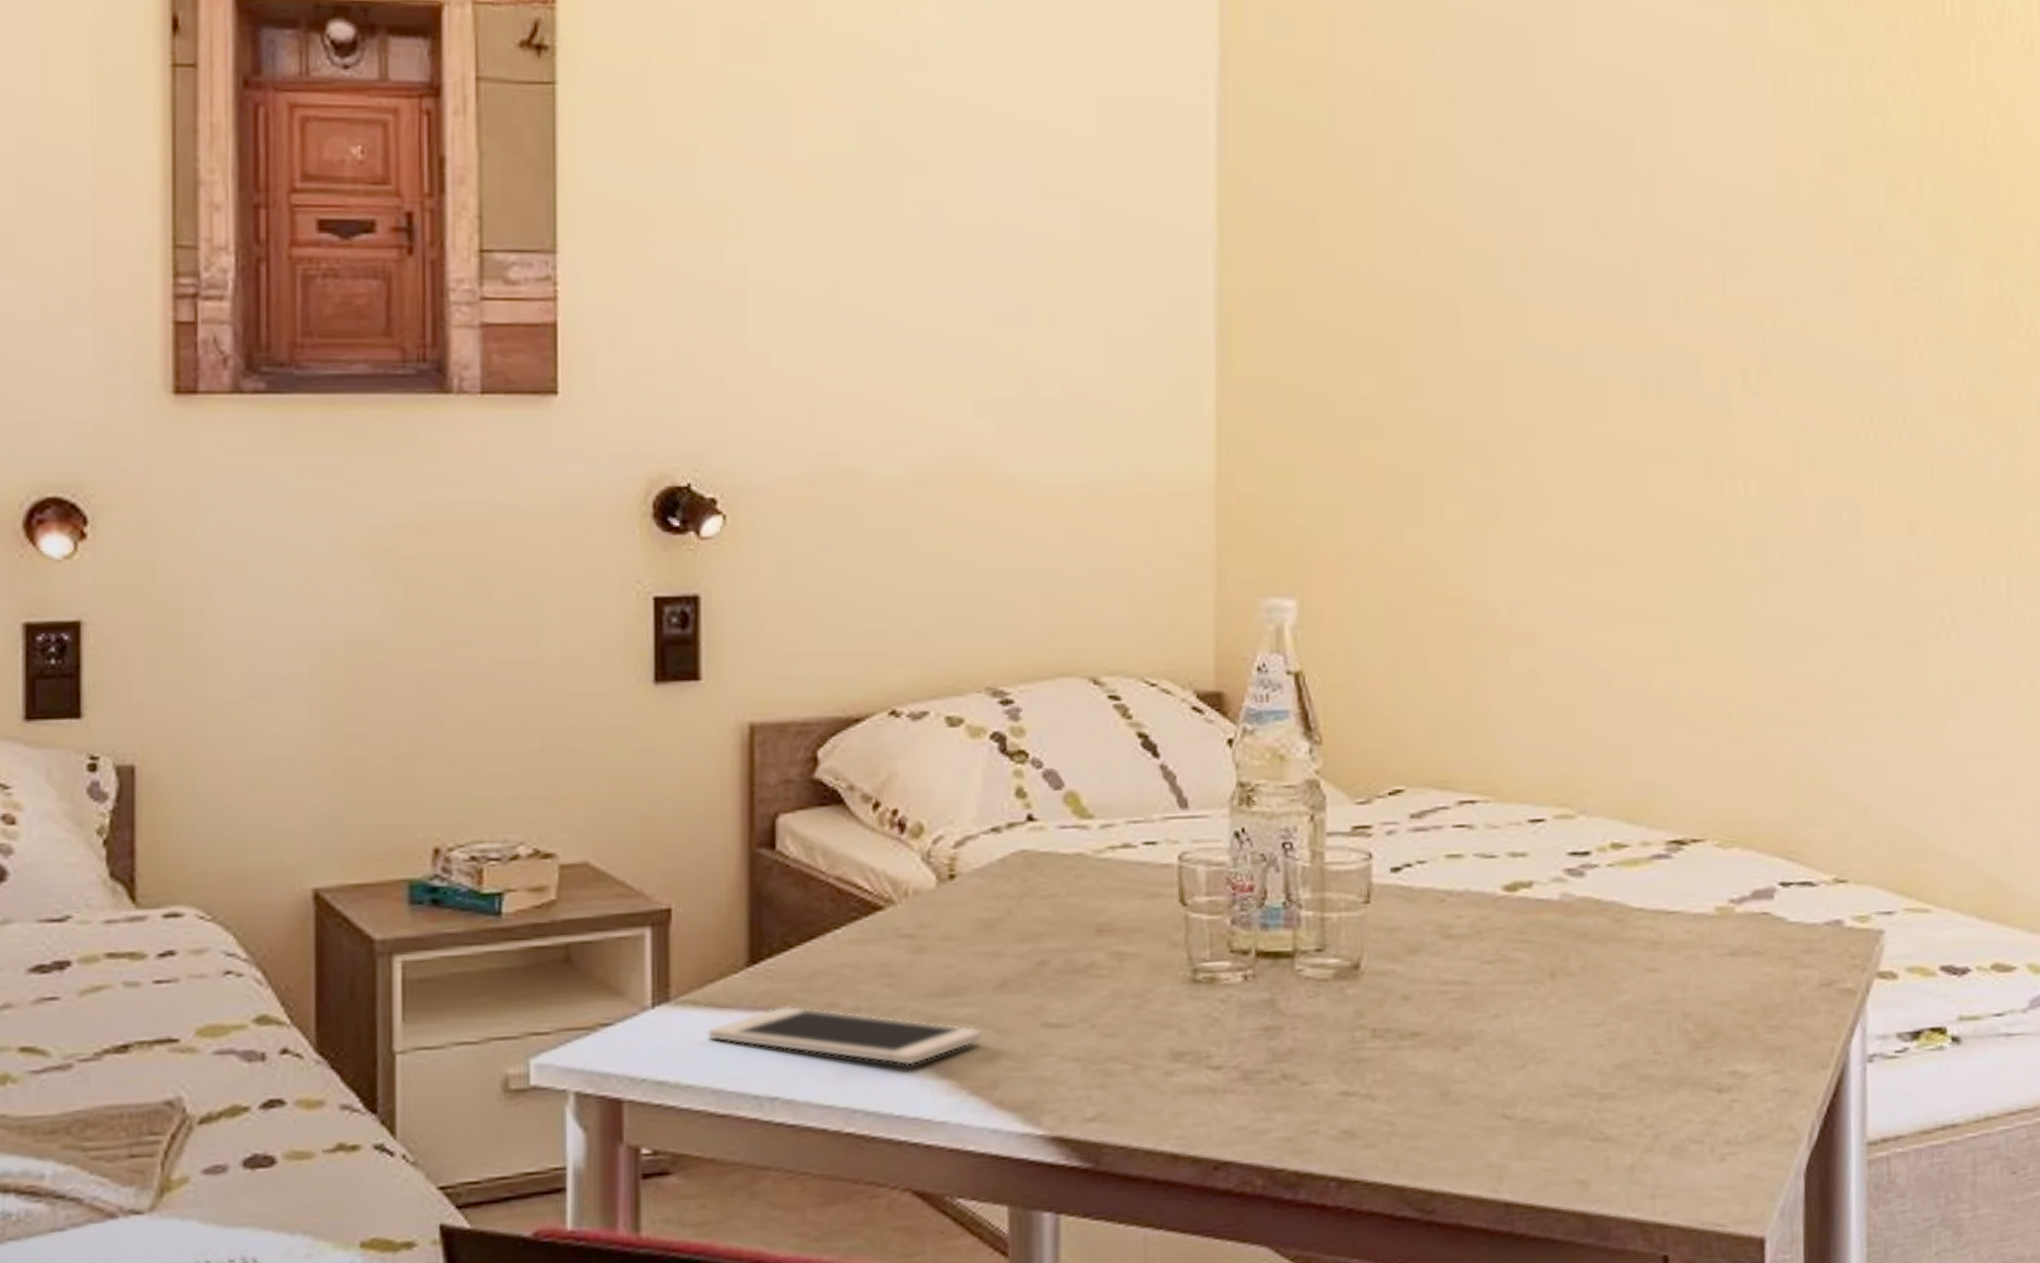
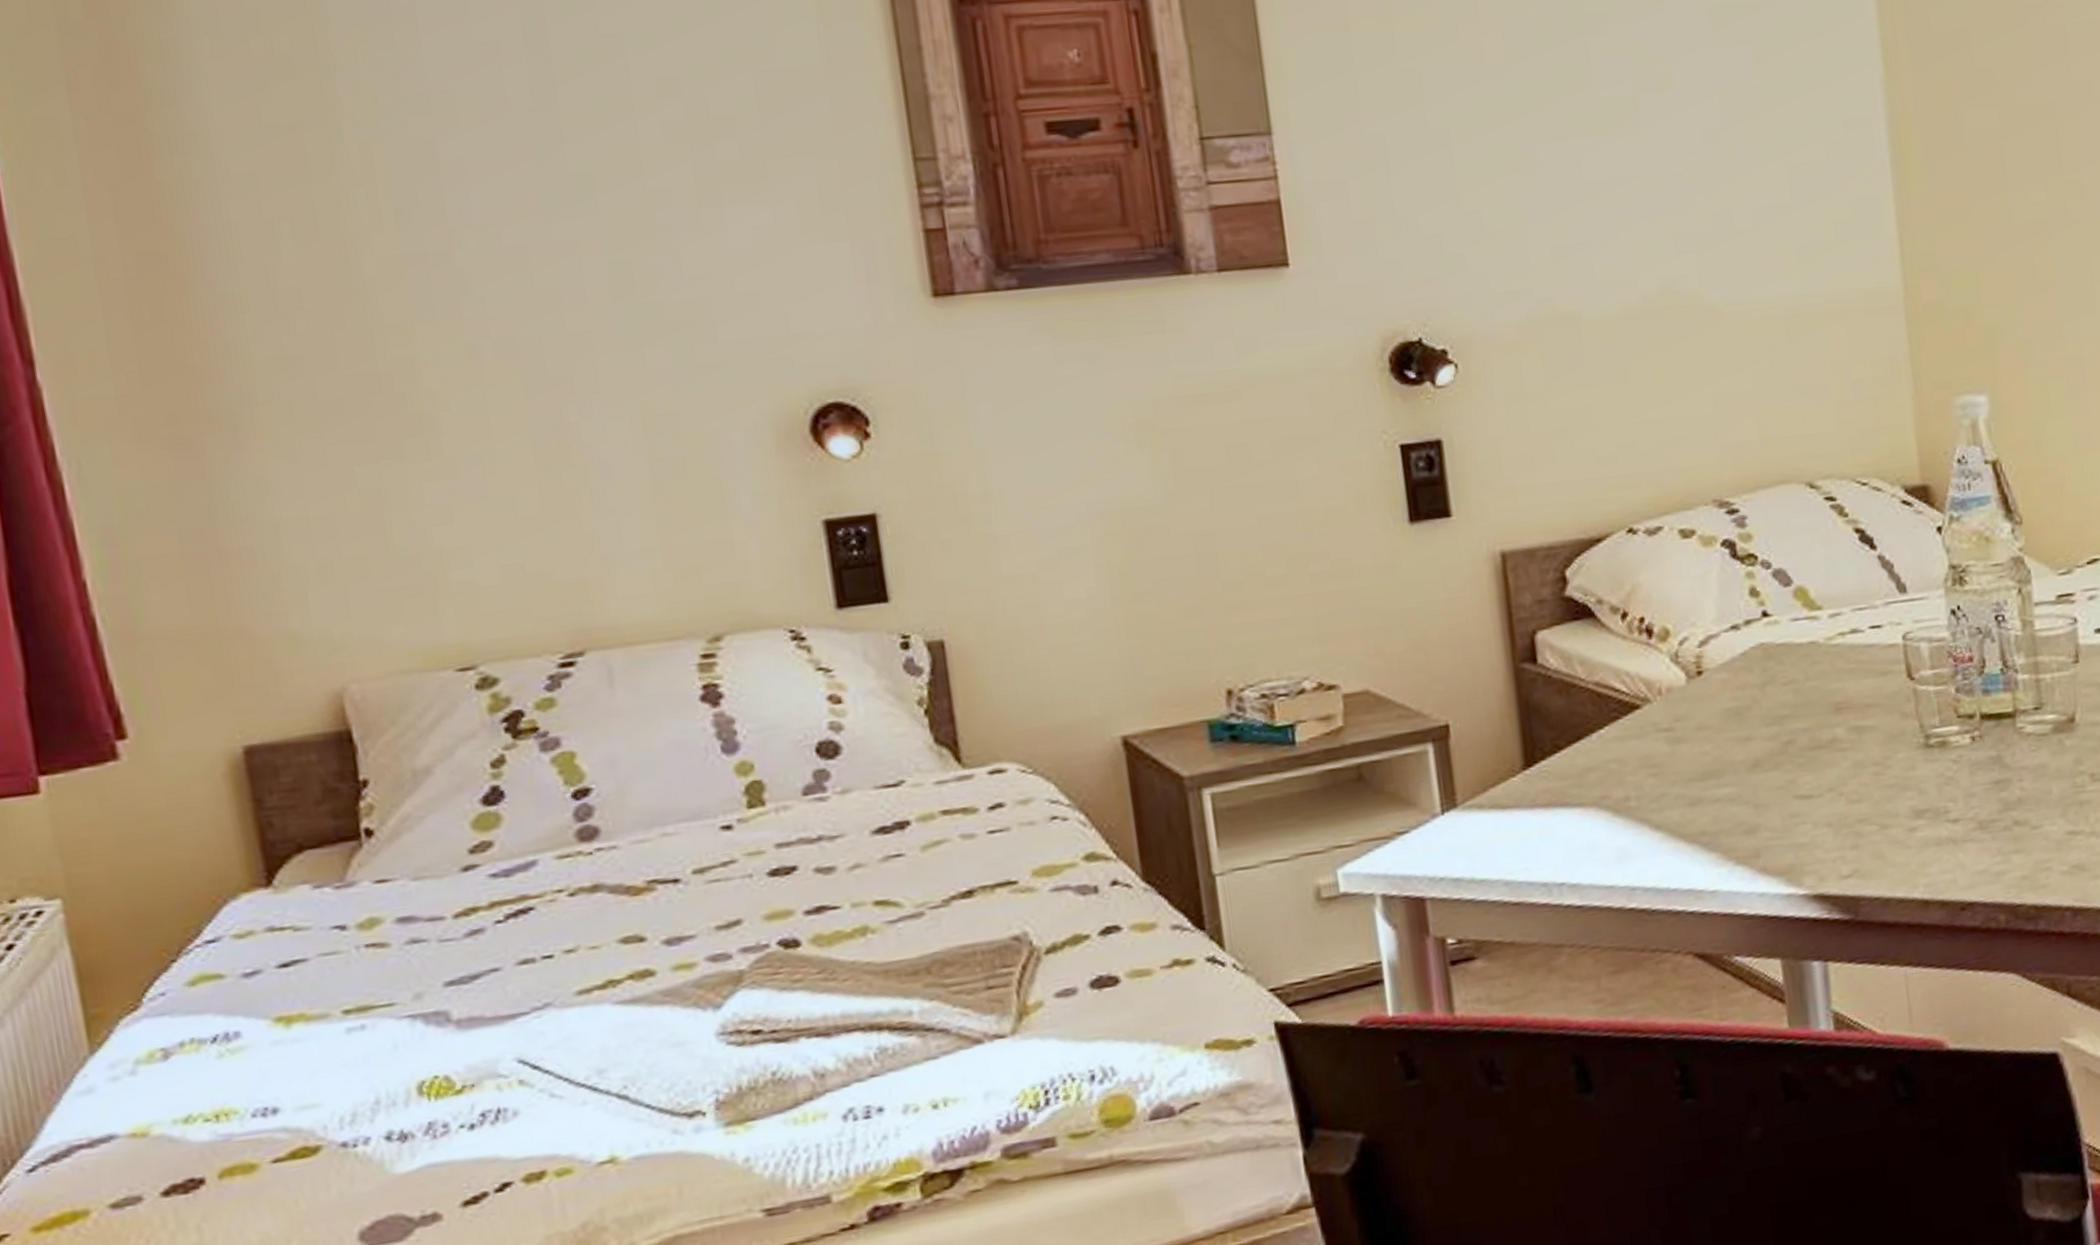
cell phone: present [706,1005,983,1066] -> none [1493,800,1743,845]

